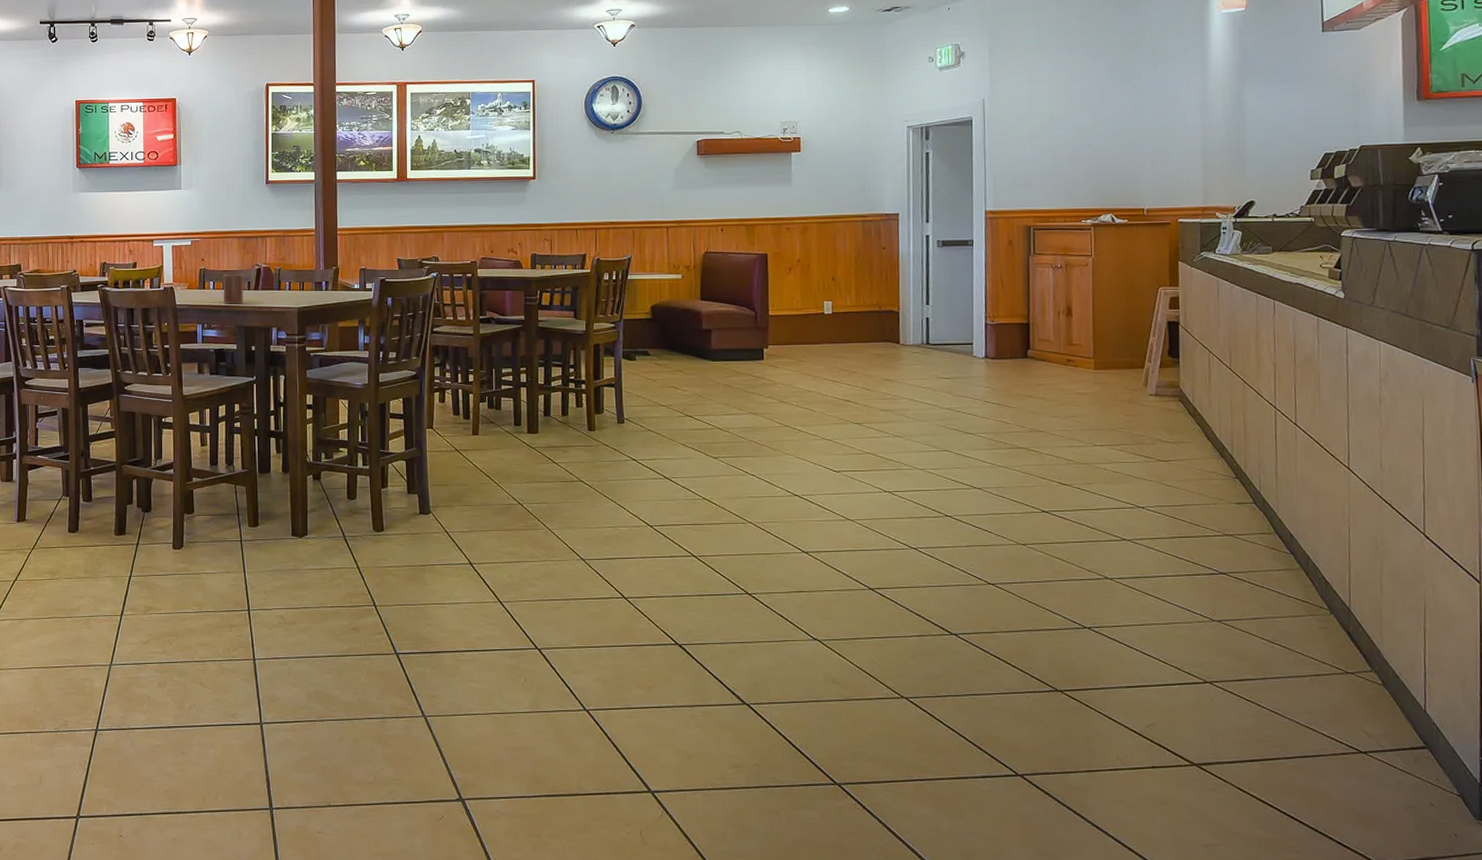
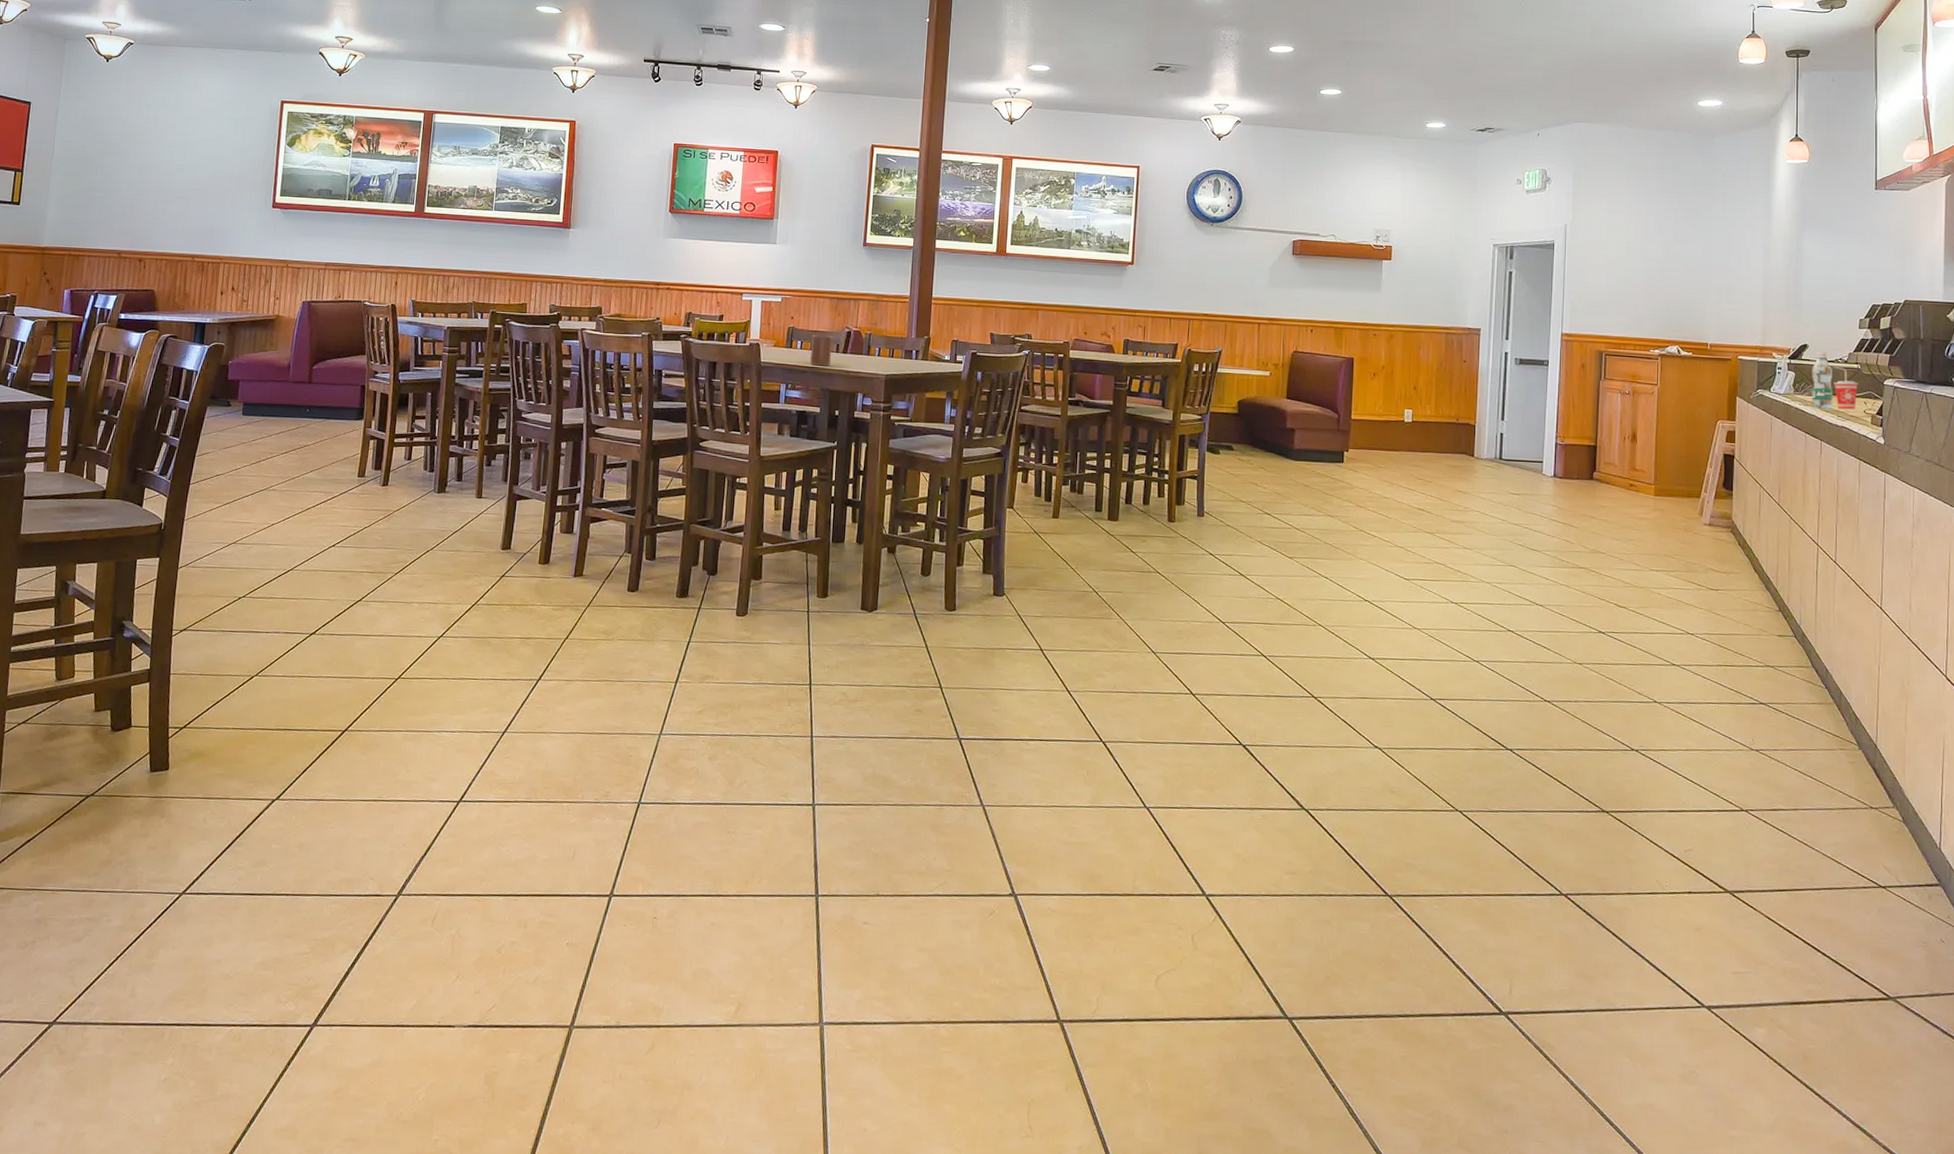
bottle: none [1260,207,1285,267] -> present [1812,352,1833,410]
beverage cup: none [1281,221,1313,265] -> present [1831,365,1859,410]

